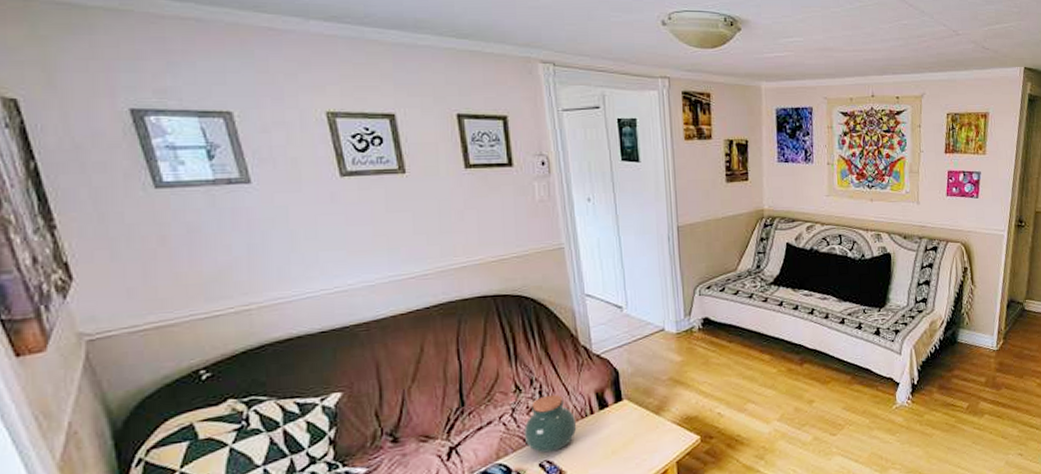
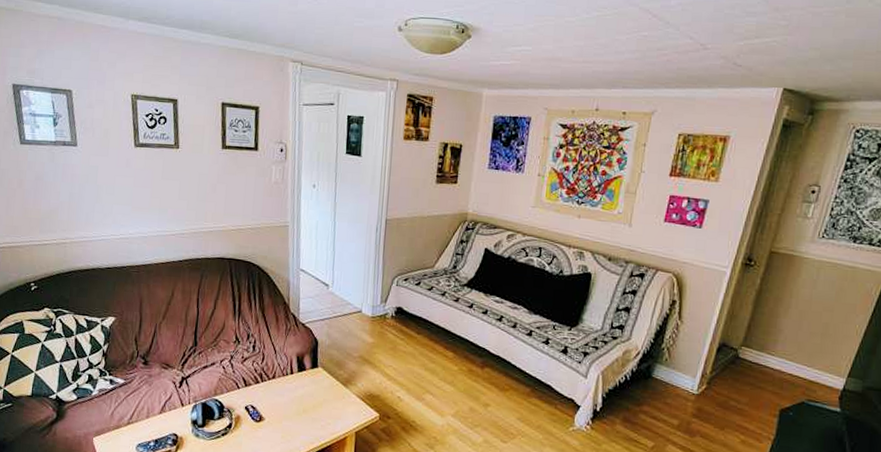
jar: present [523,394,577,453] -> none [237,350,279,399]

